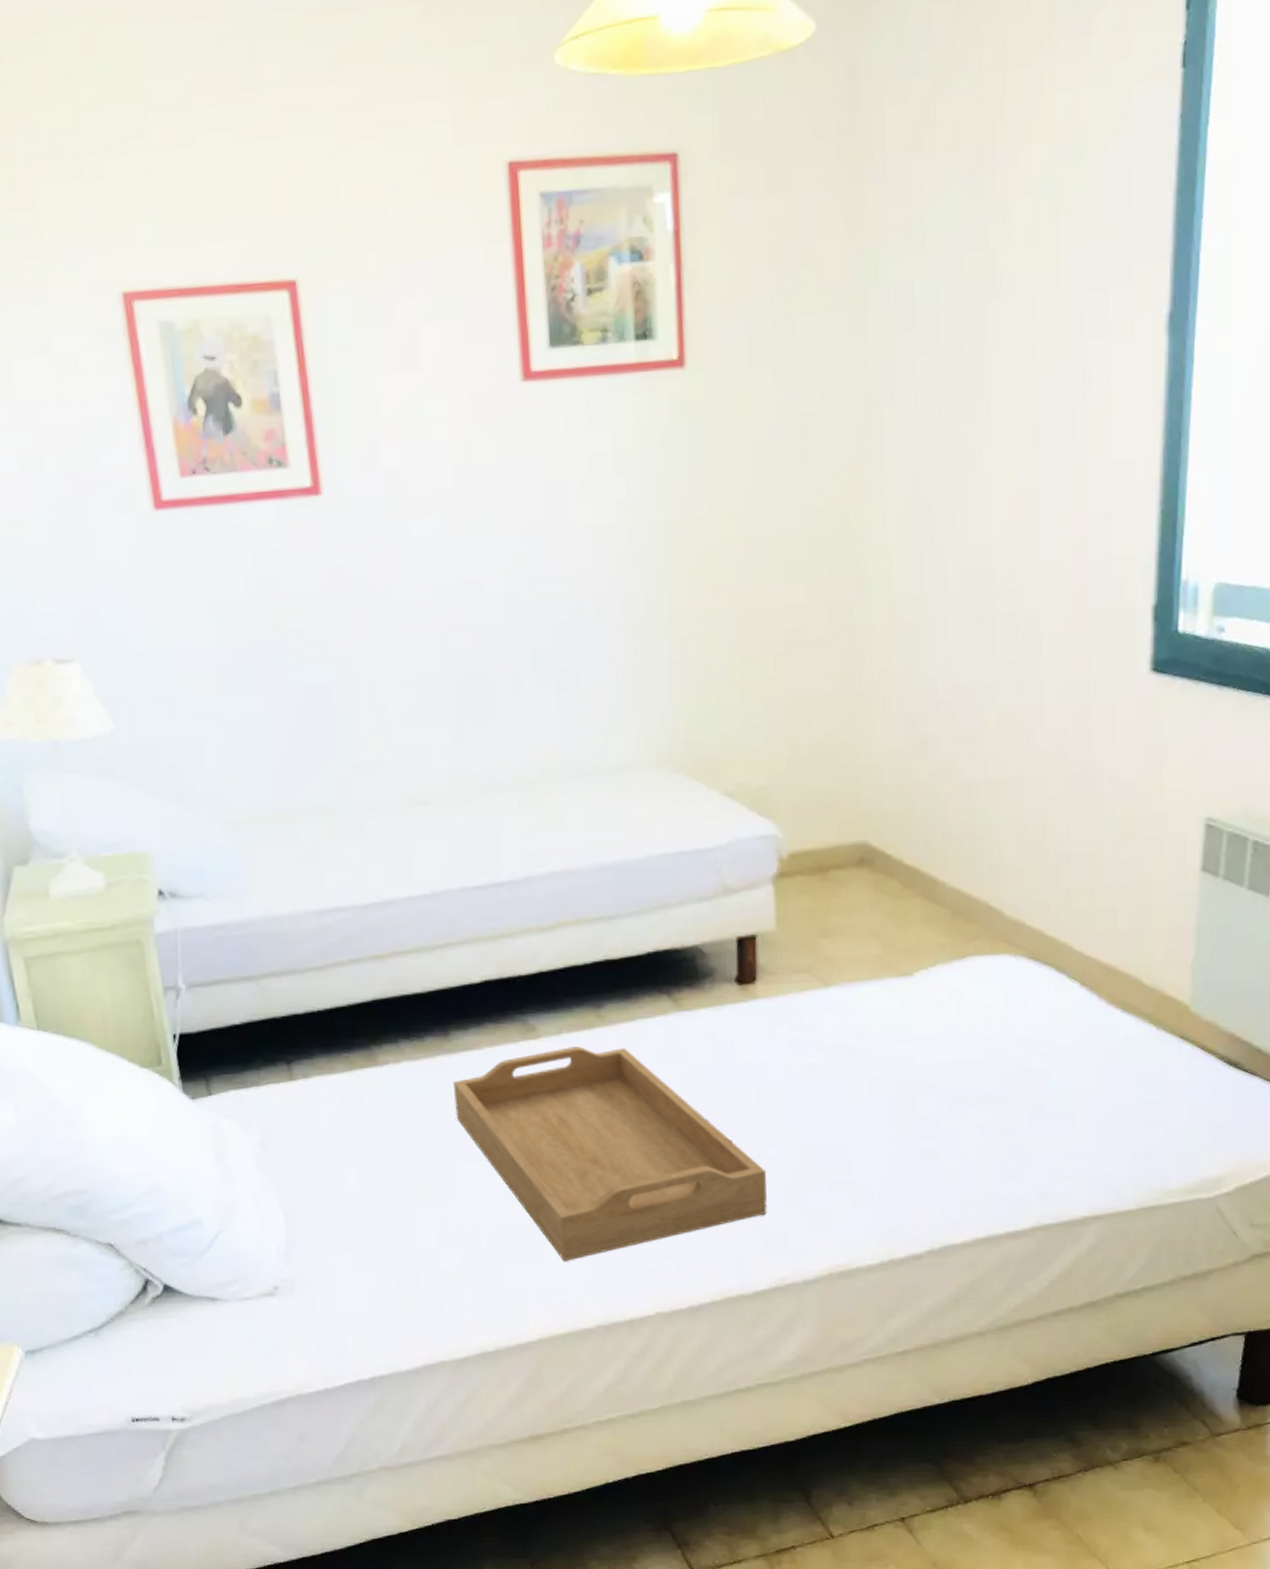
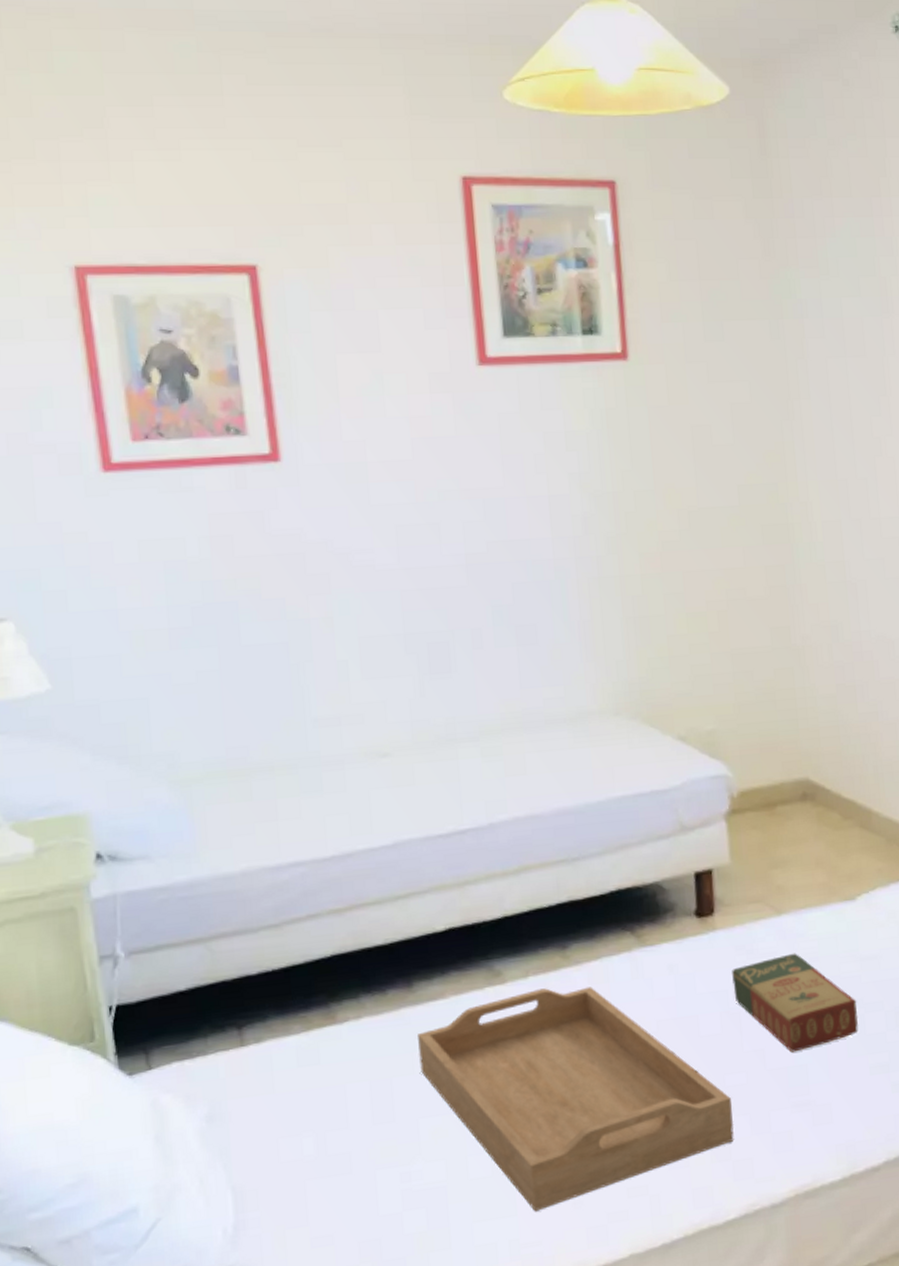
book: none [772,1028,908,1131] -> present [732,953,858,1053]

